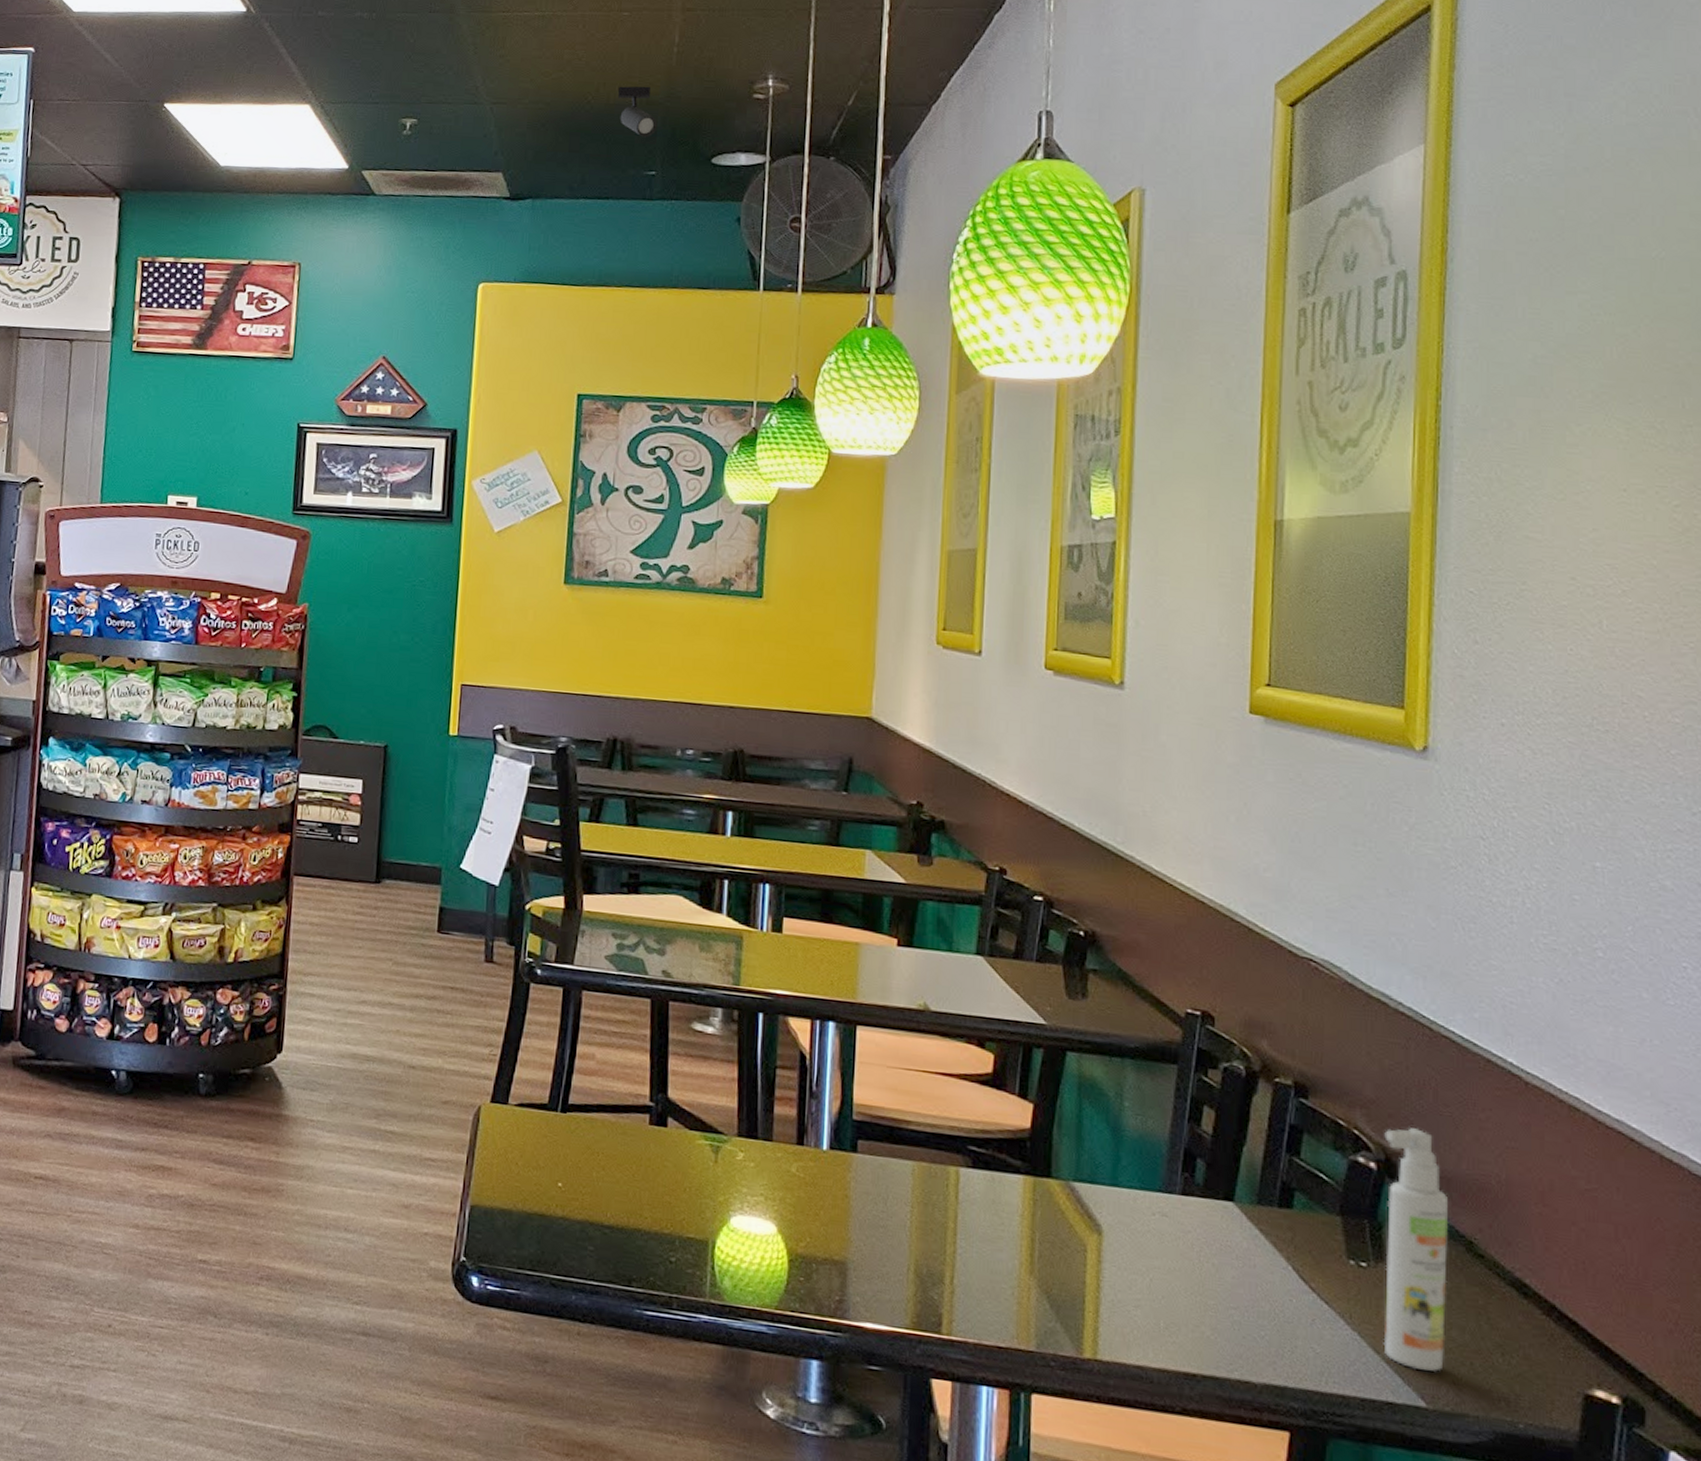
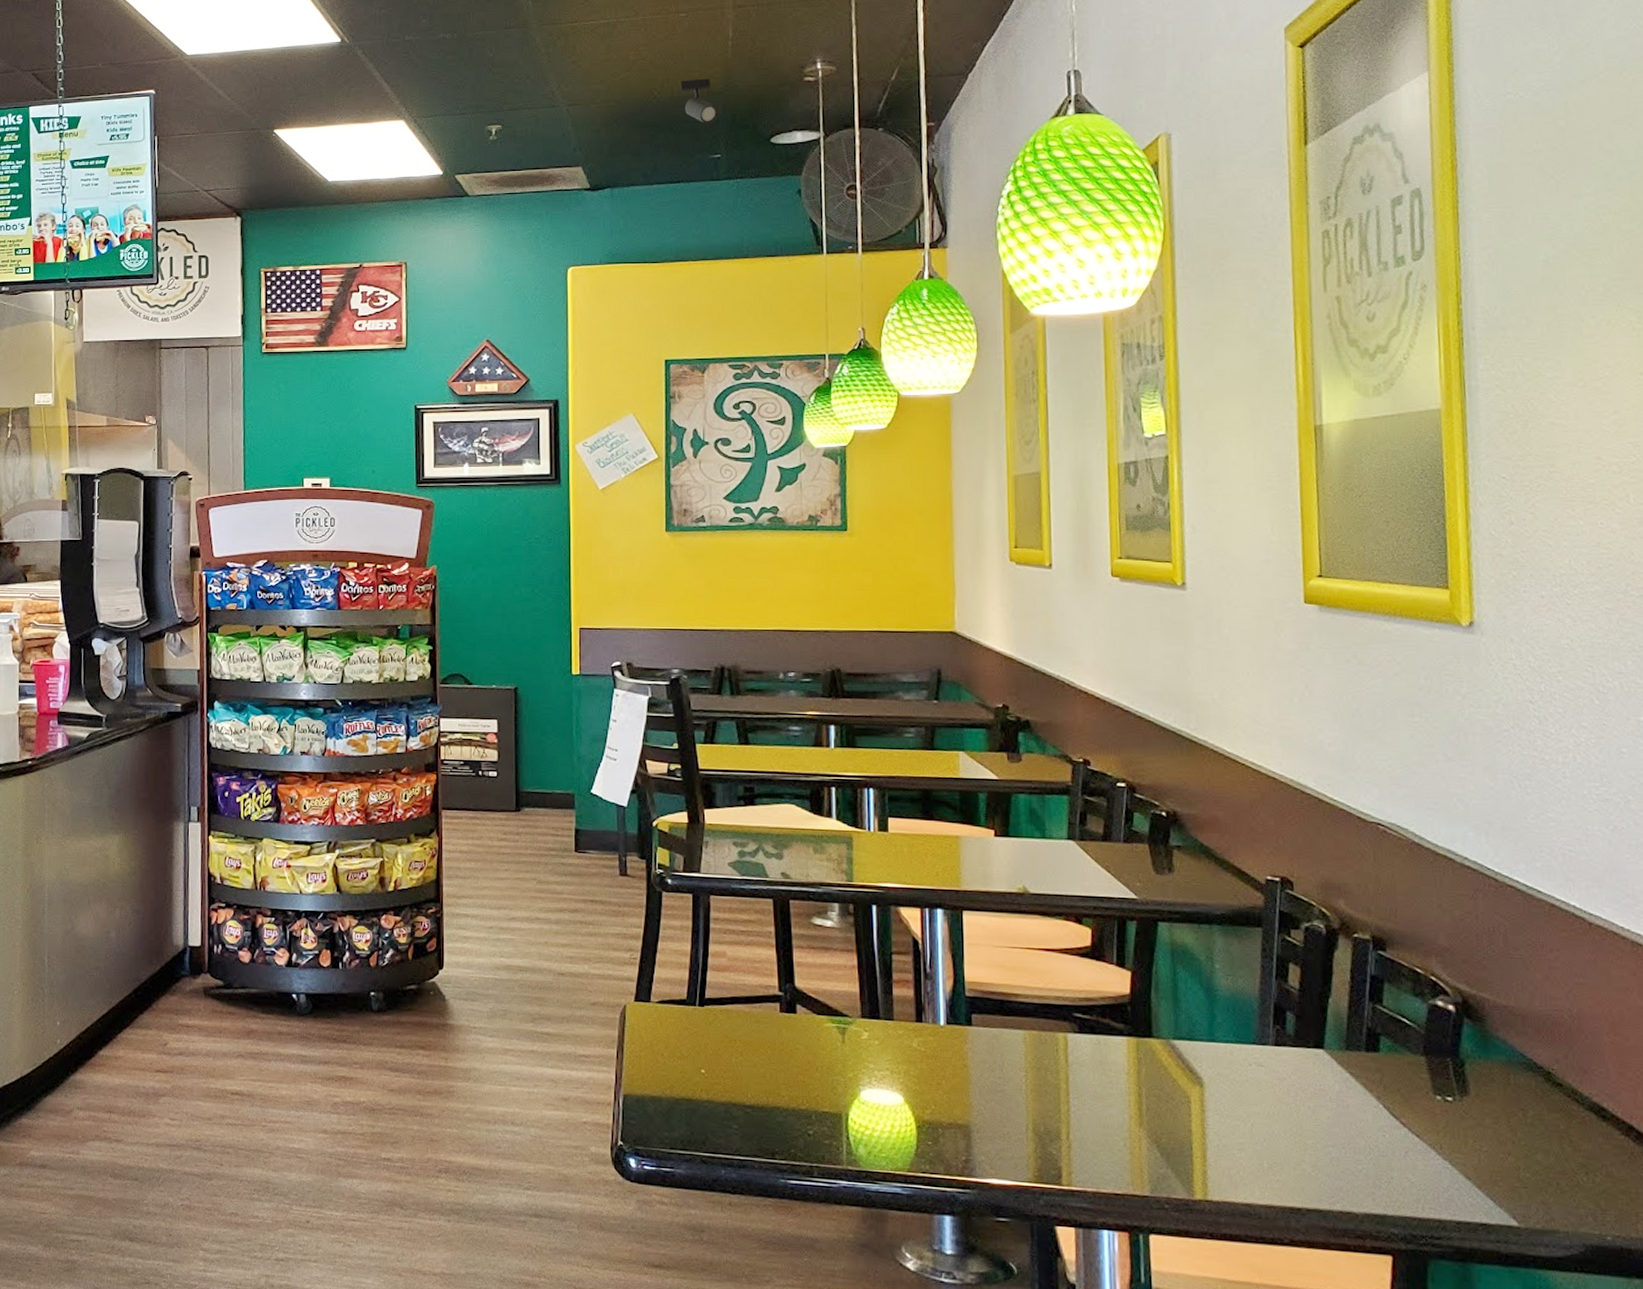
spray bottle: present [1383,1127,1449,1372] -> none [1460,971,1532,1193]

